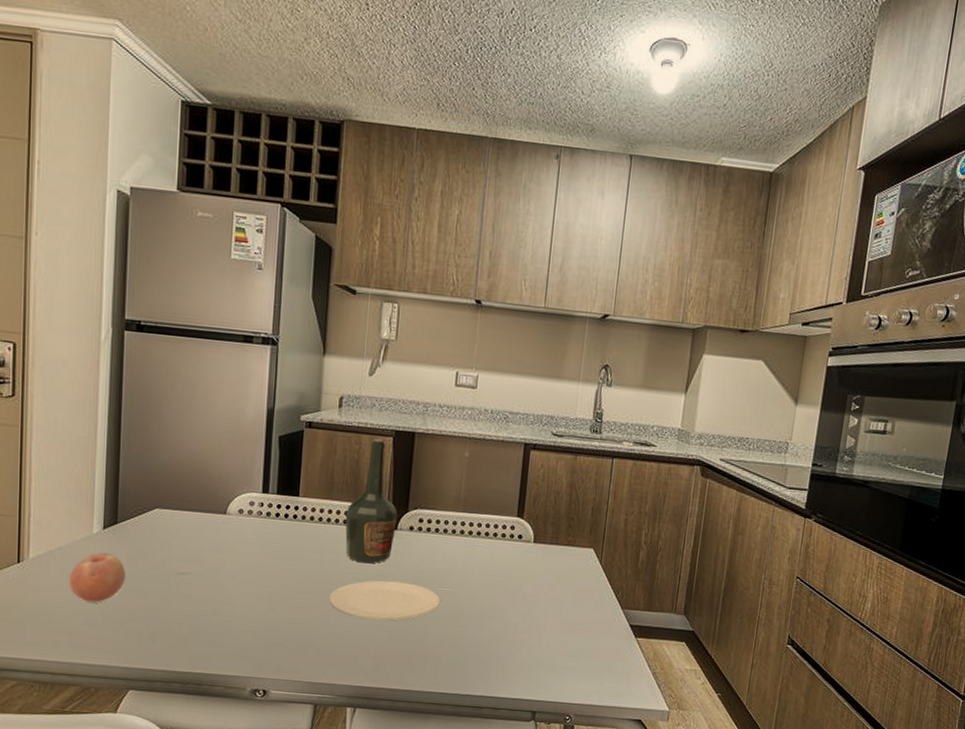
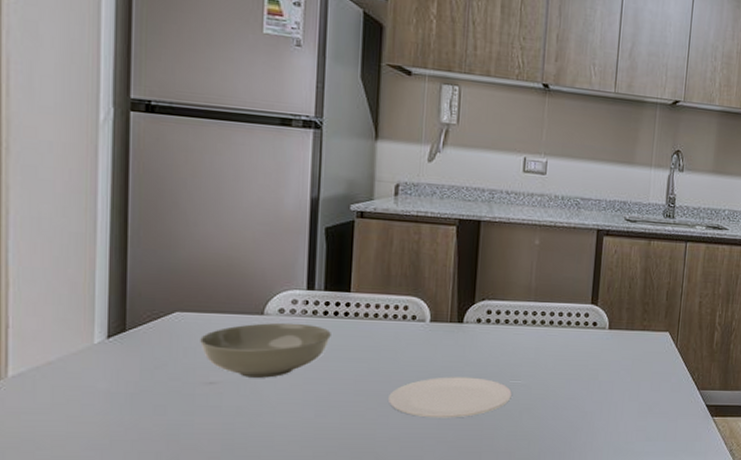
fruit: present [68,552,127,603] -> none [62,365,139,423]
bowl: none [175,522,282,572] -> present [200,322,331,378]
bottle: present [345,439,398,564] -> none [404,228,464,360]

